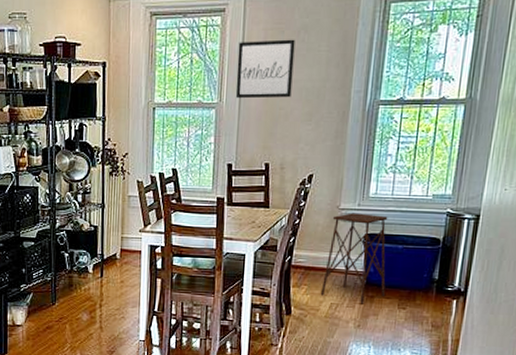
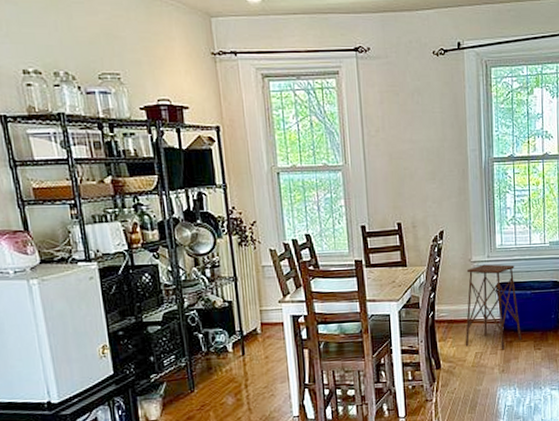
wall art: present [235,39,296,99] -> none [356,101,414,160]

